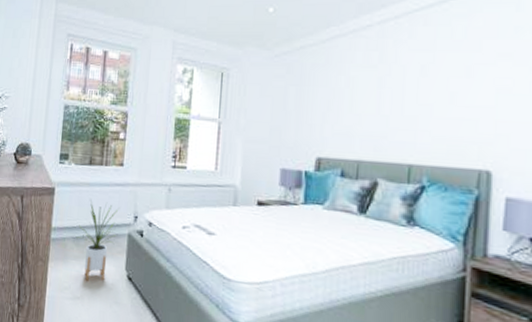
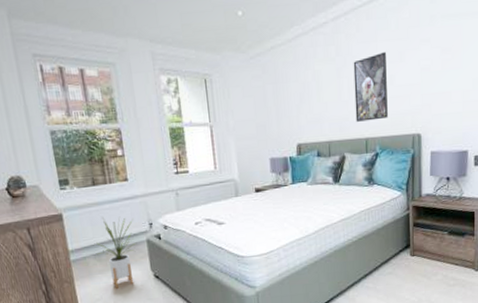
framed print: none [397,63,447,145] -> present [353,51,388,122]

